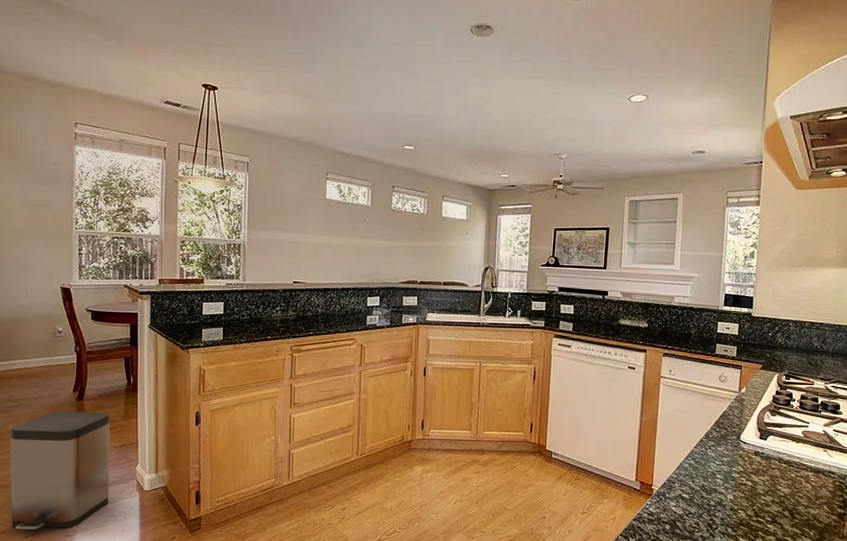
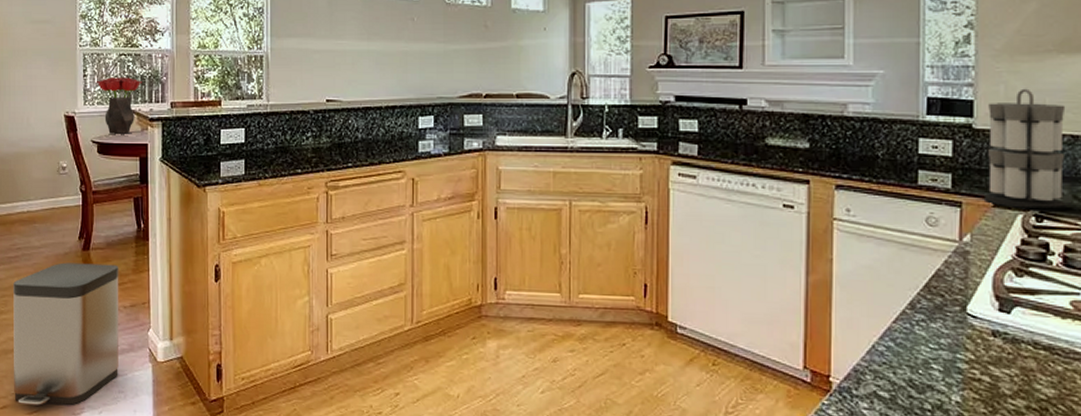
bouquet: none [91,256,134,304] -> present [97,77,143,134]
spice rack: none [755,290,808,372] -> present [983,88,1068,211]

